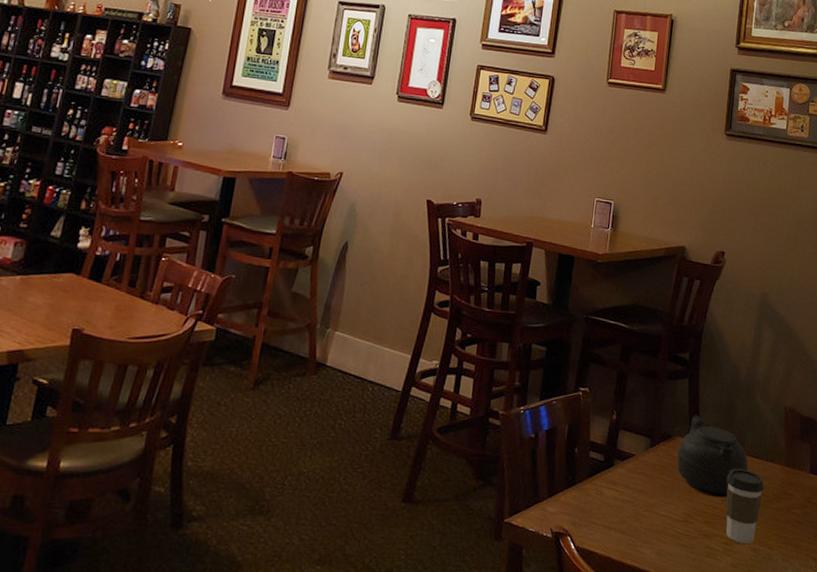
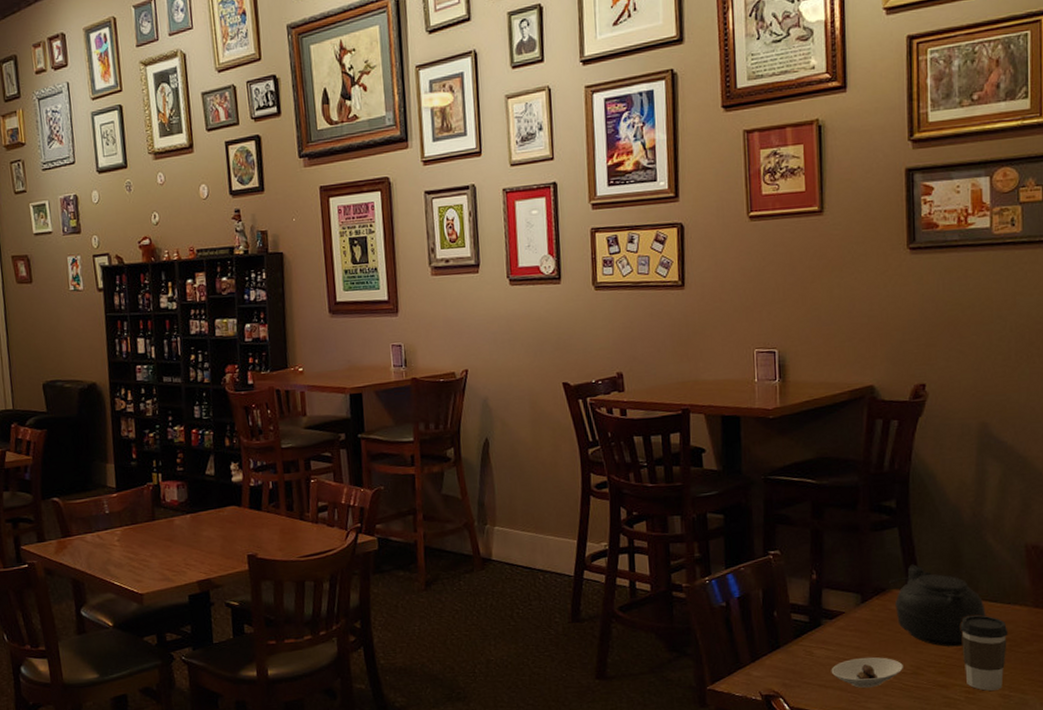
saucer: none [616,501,677,533] -> present [831,657,903,689]

